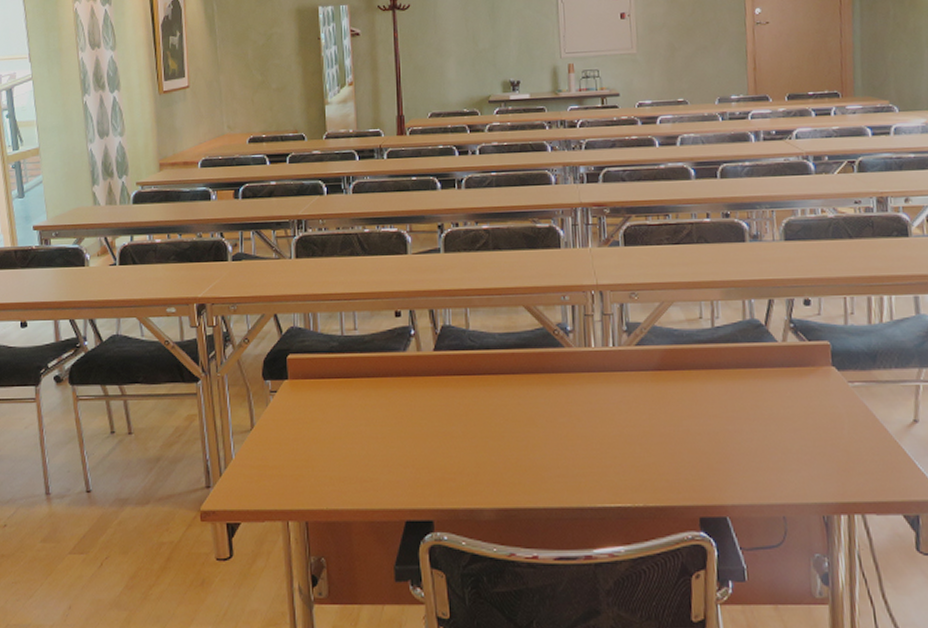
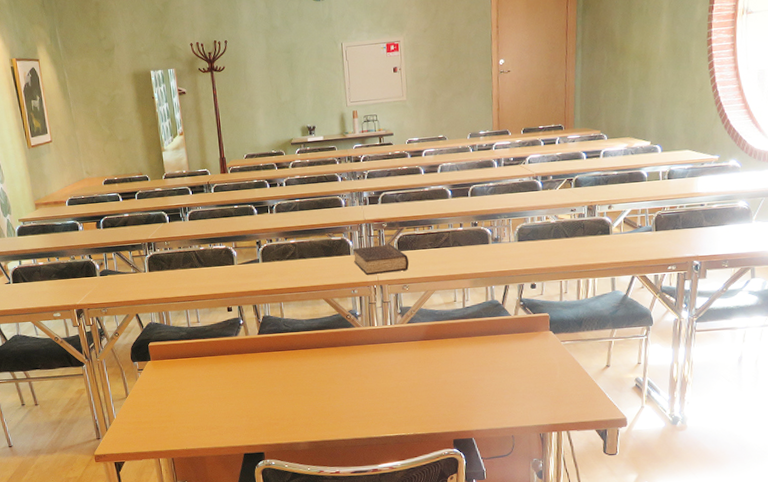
book: none [564,236,639,277] -> present [353,244,410,276]

